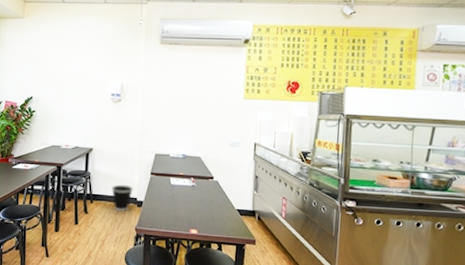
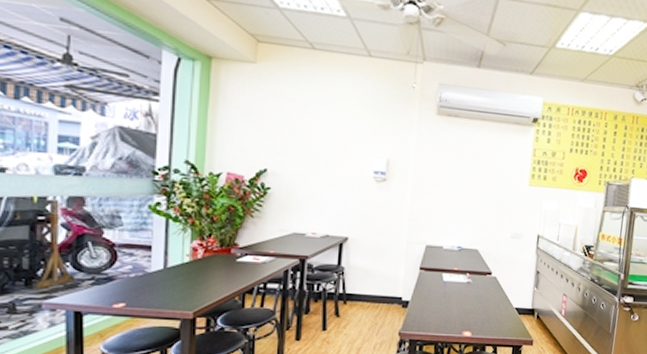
wastebasket: present [112,184,133,211] -> none [371,281,398,313]

